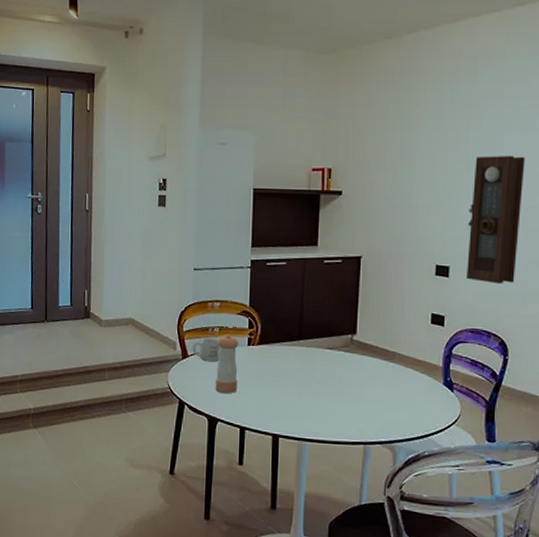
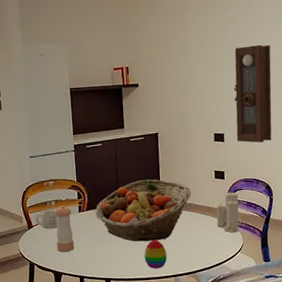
fruit basket: none [268,314,397,395] -> present [95,179,191,242]
decorative egg: none [326,393,356,431] -> present [144,239,167,269]
candle: none [427,341,461,398] -> present [216,190,239,233]

